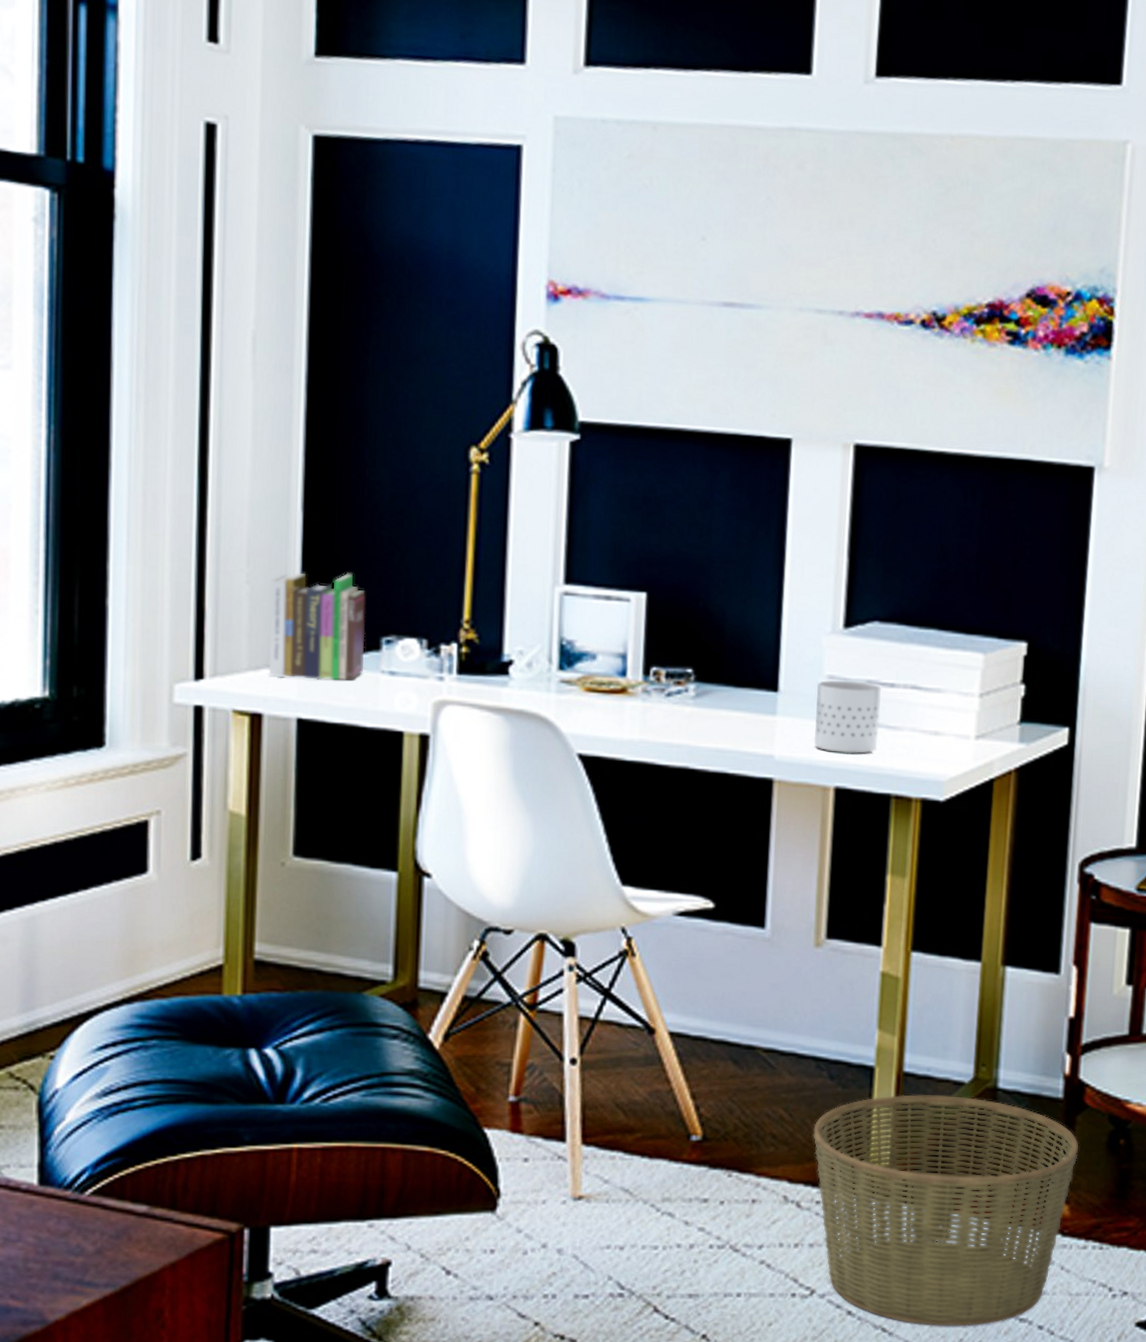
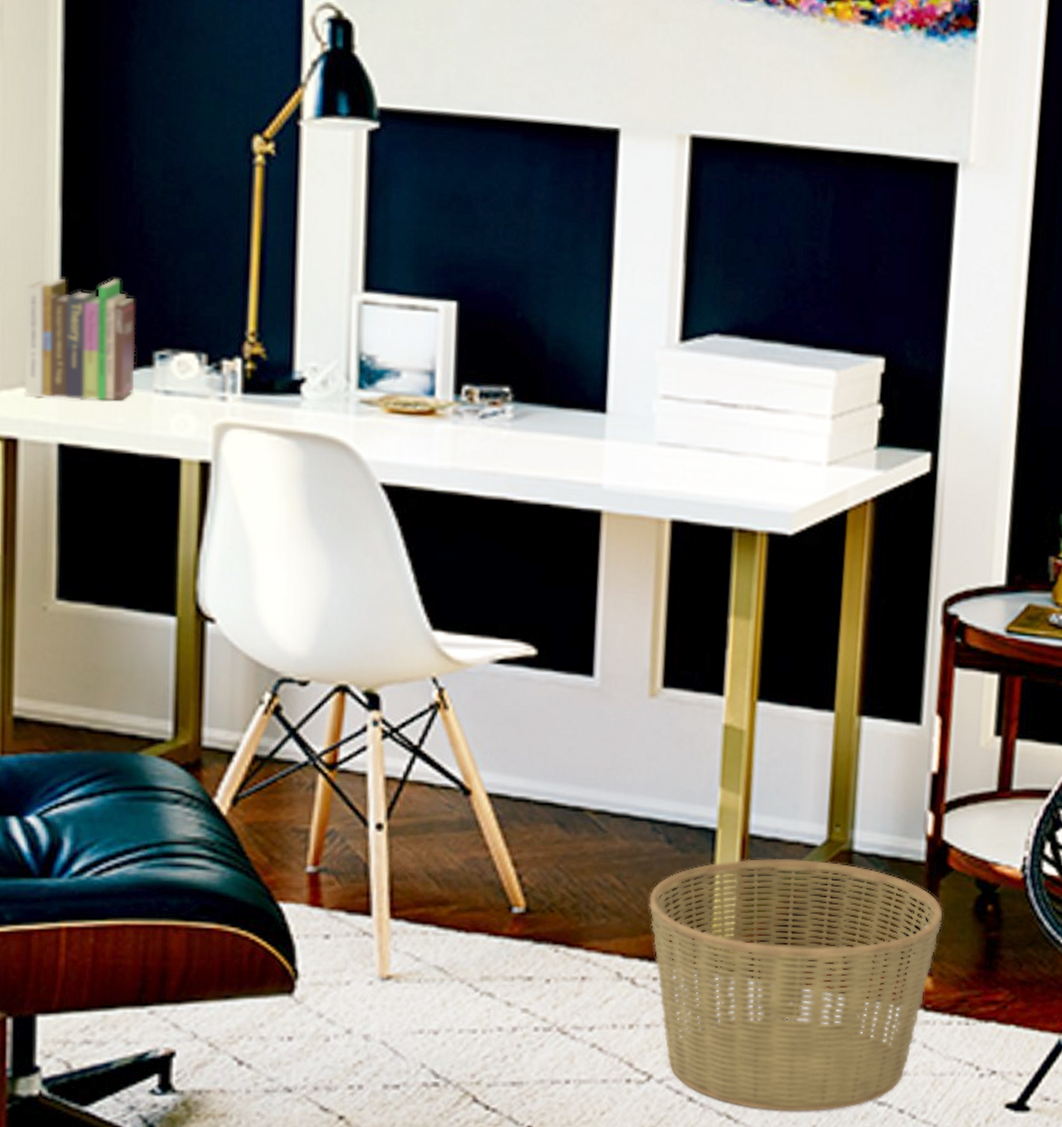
mug: present [813,680,881,754] -> none [646,400,722,483]

